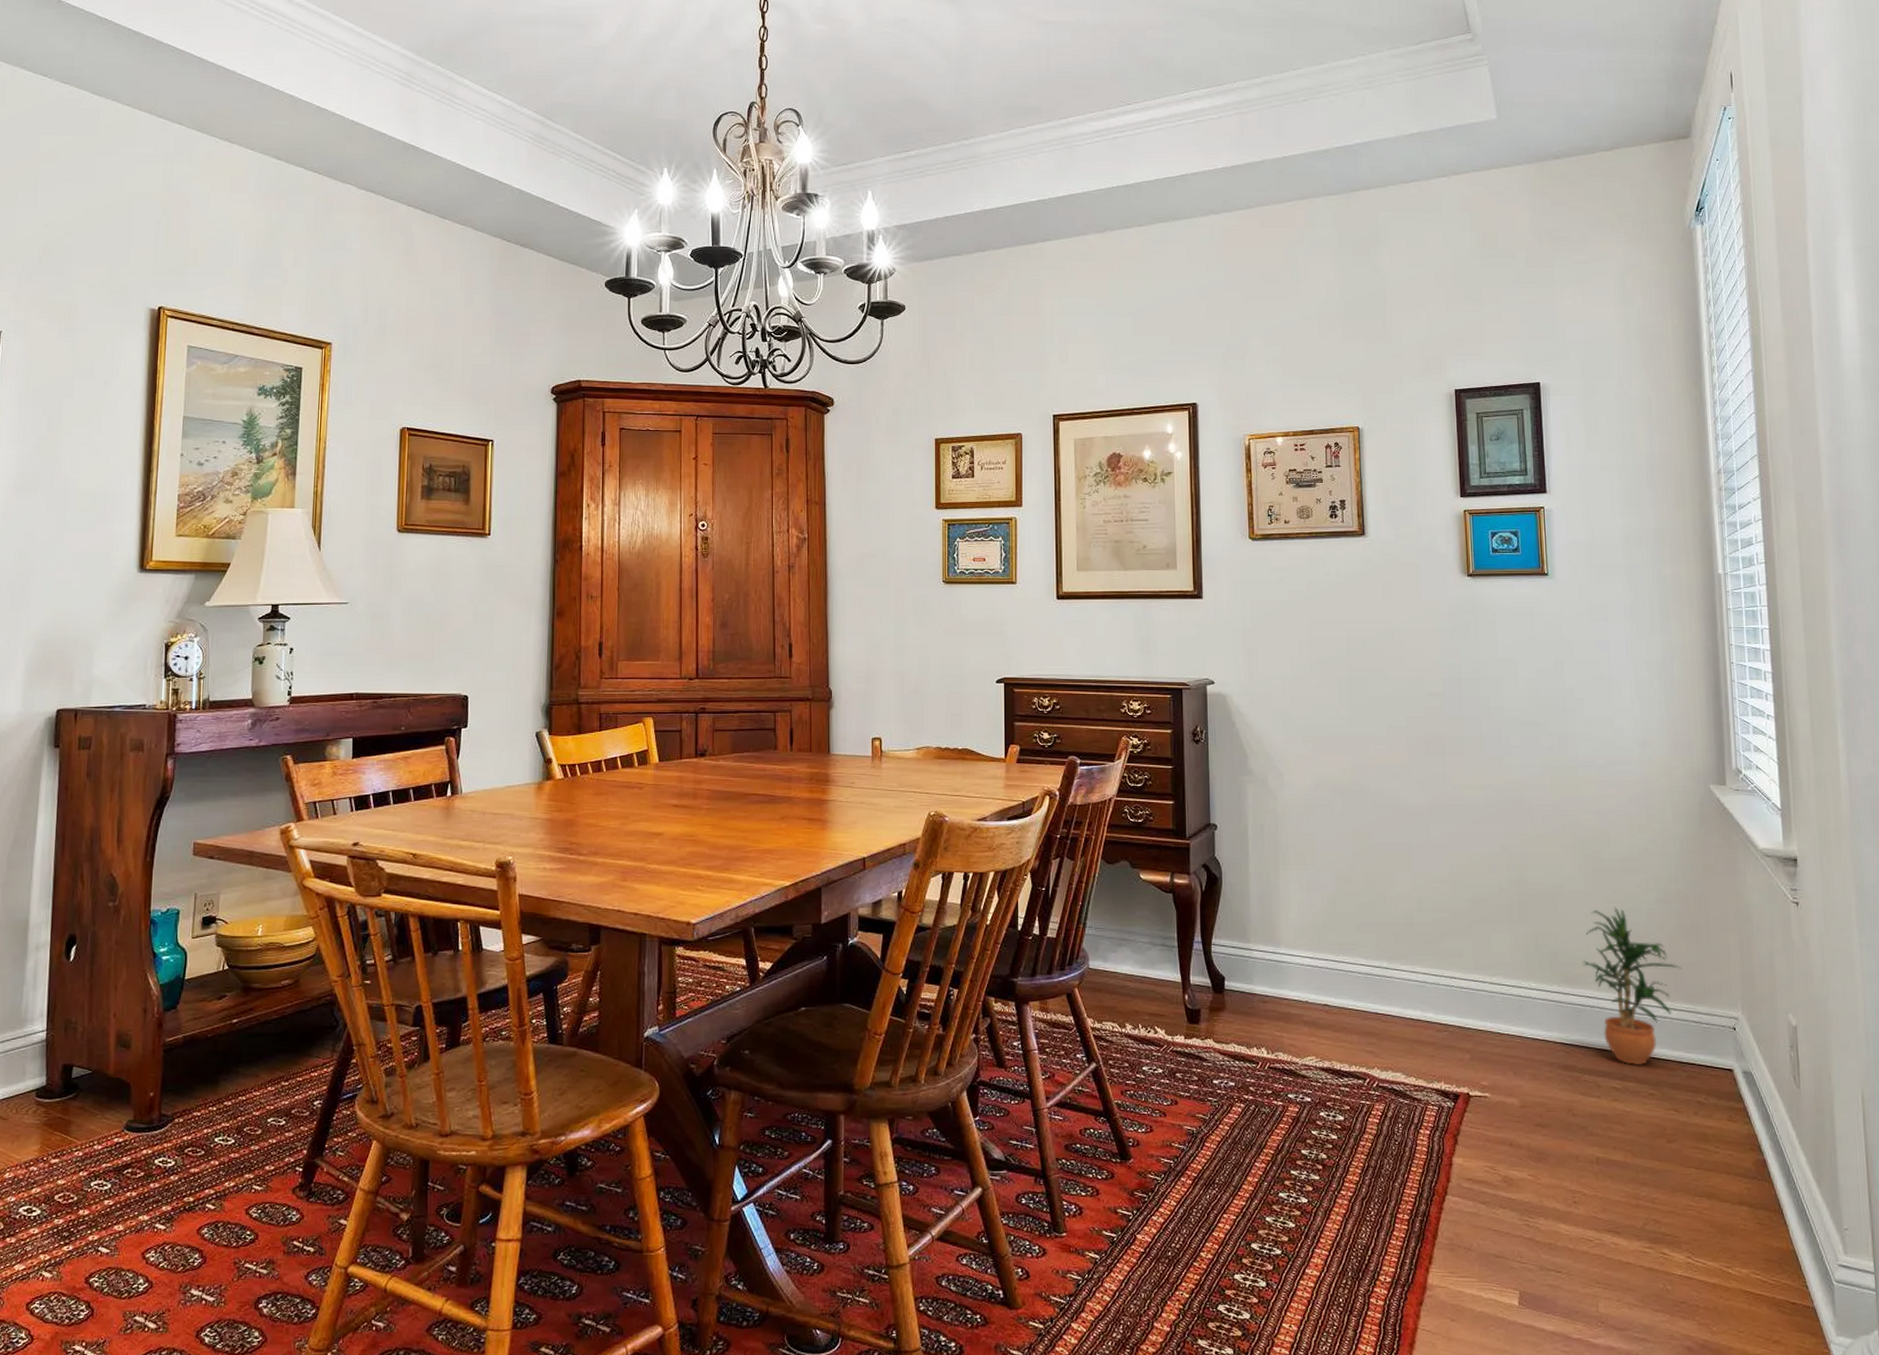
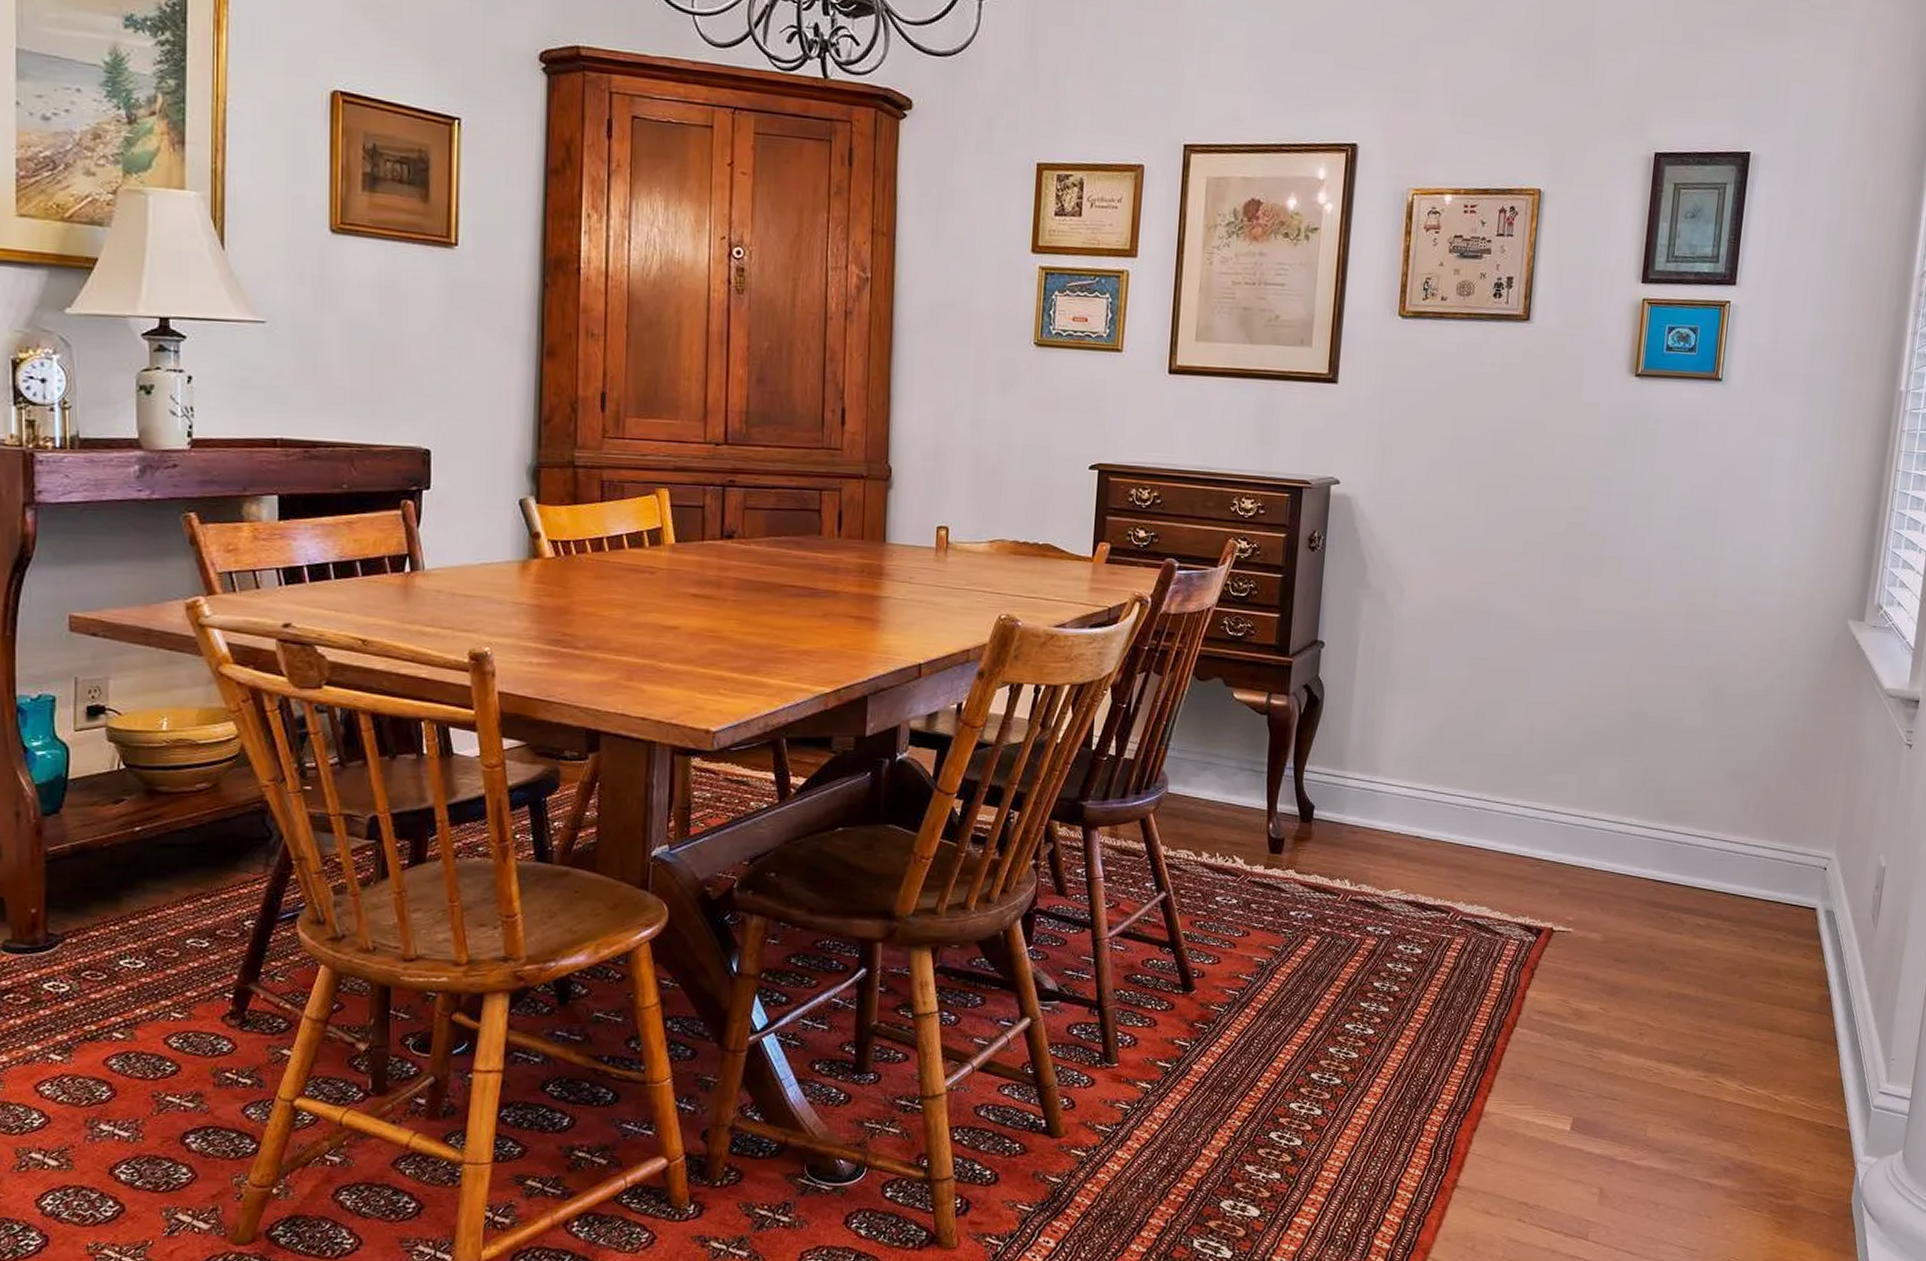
potted plant: present [1581,907,1682,1066] -> none [1687,744,1785,904]

